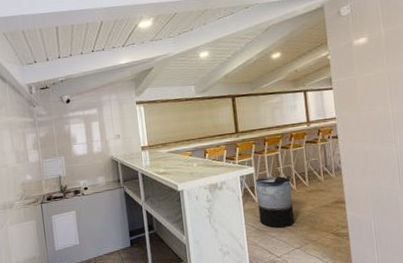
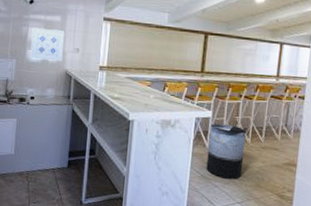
wall art: none [73,121,107,153] -> present [30,27,65,61]

